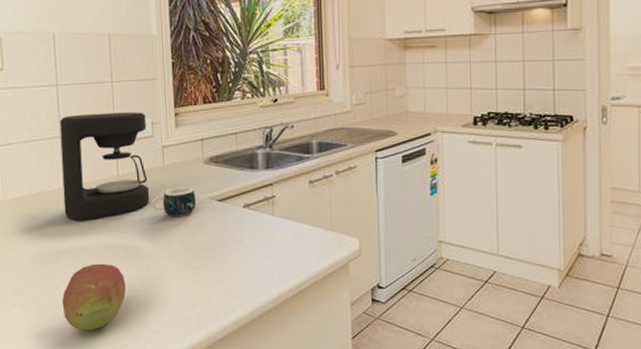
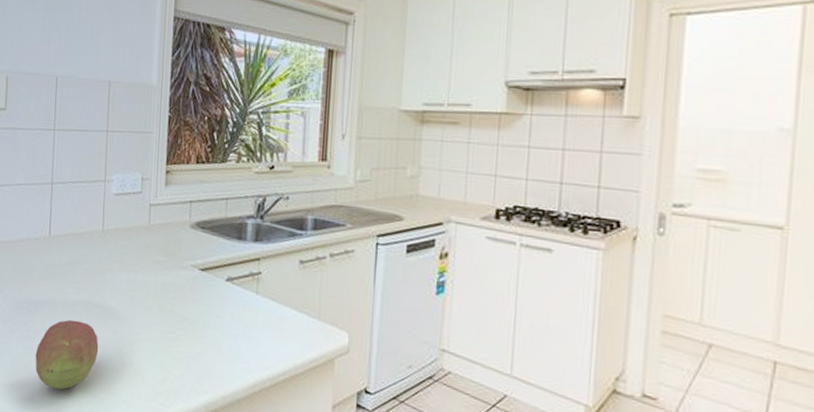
coffee maker: present [59,112,150,221] -> none [47,162,137,273]
mug: present [151,187,197,217] -> none [133,249,179,283]

